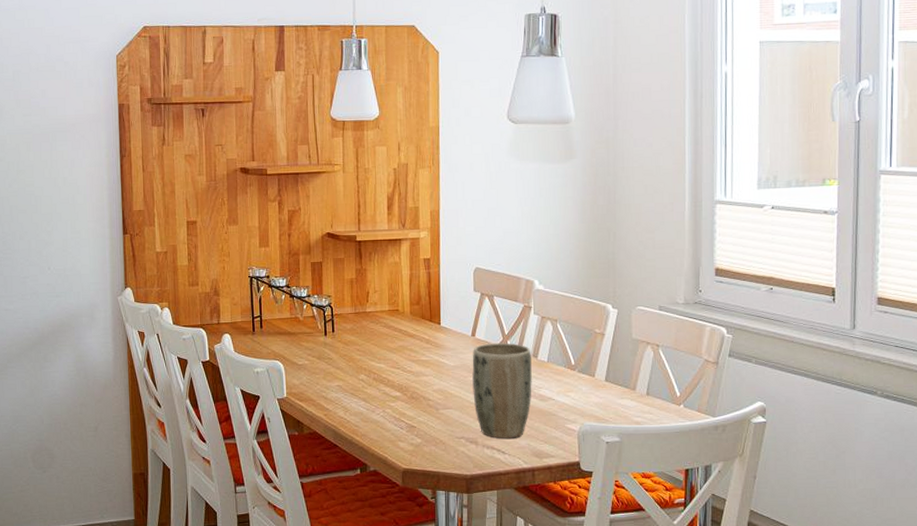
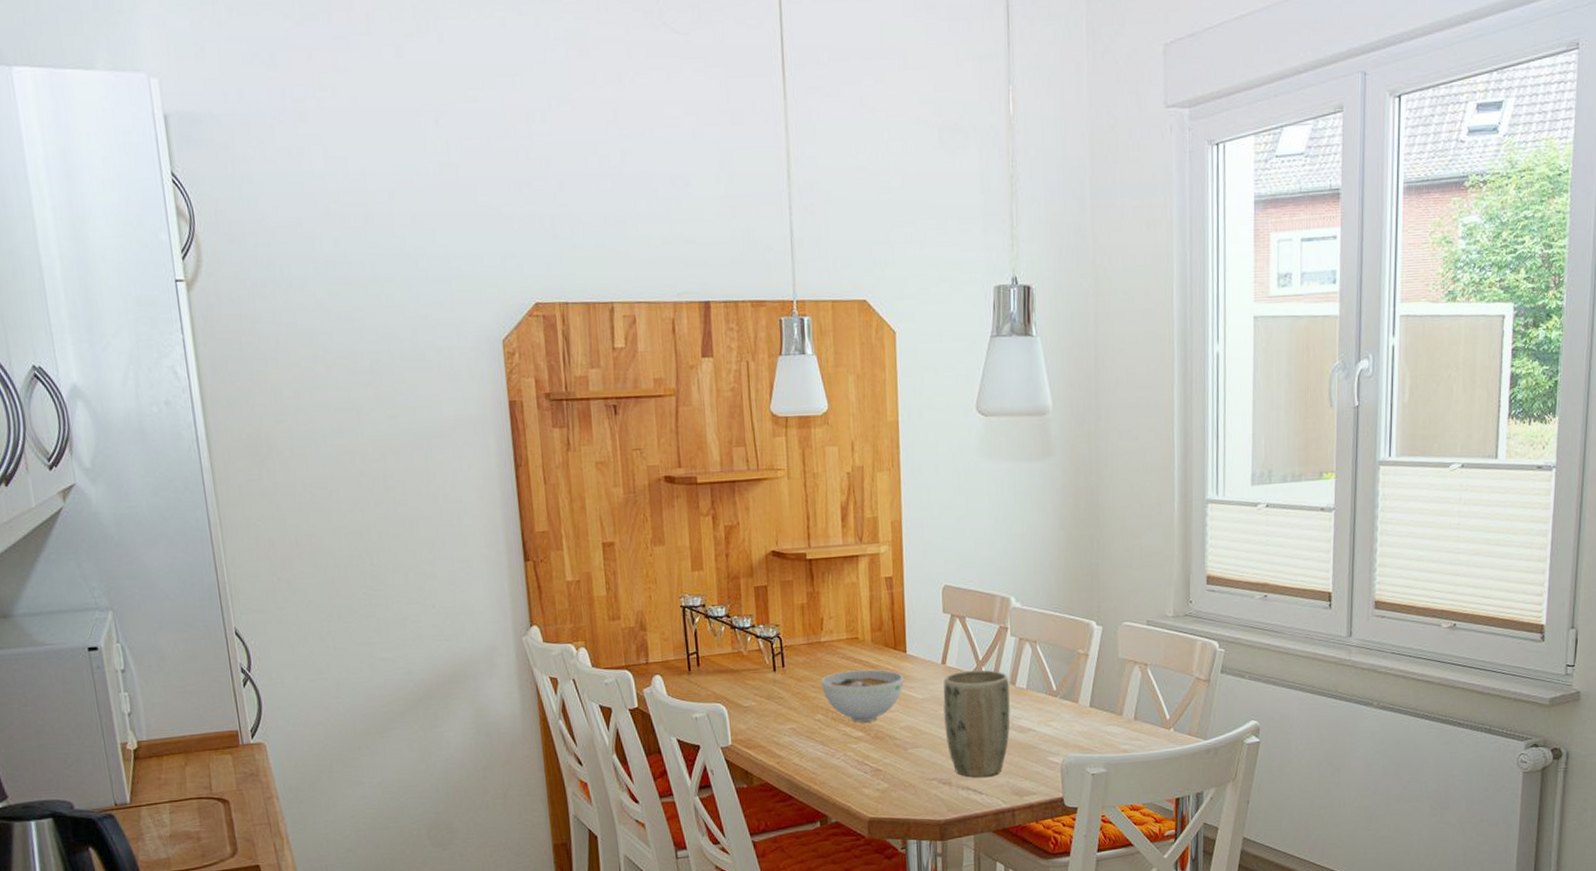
bowl: none [365,338,438,383] -> present [820,669,904,722]

